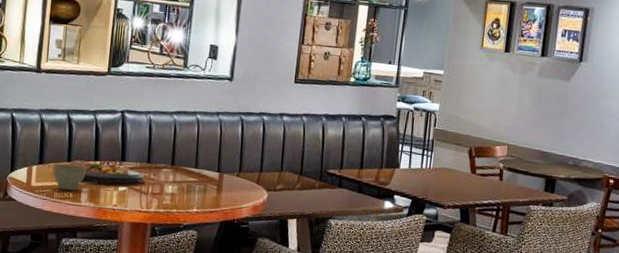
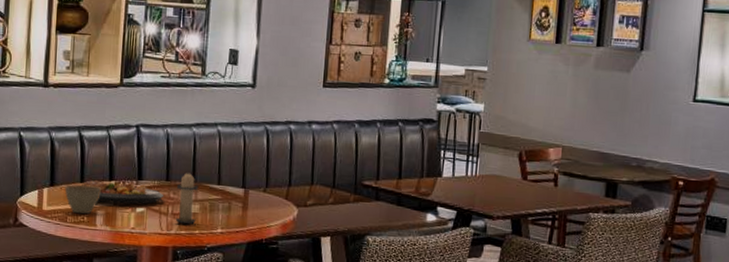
candle: none [154,155,177,204] -> present [175,172,199,224]

